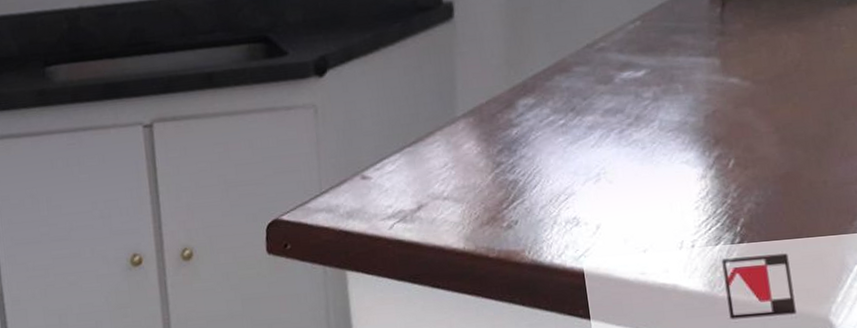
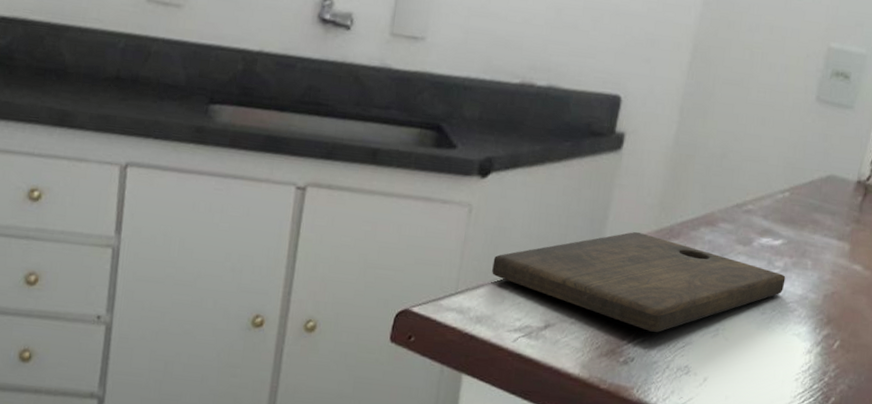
cutting board: none [350,94,659,191] -> present [492,231,786,332]

